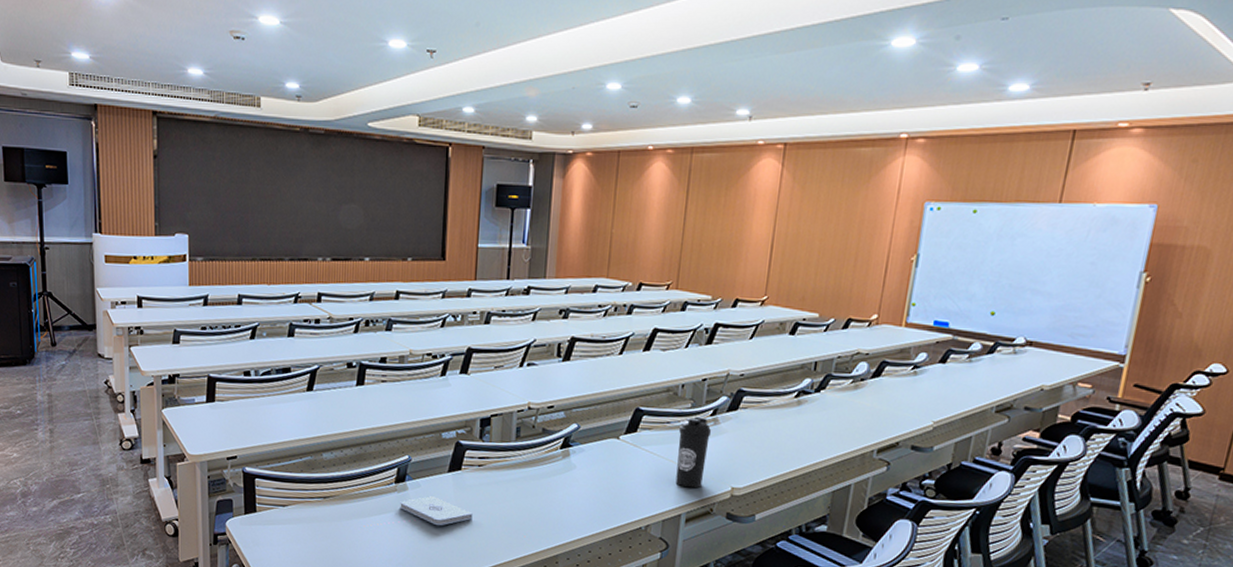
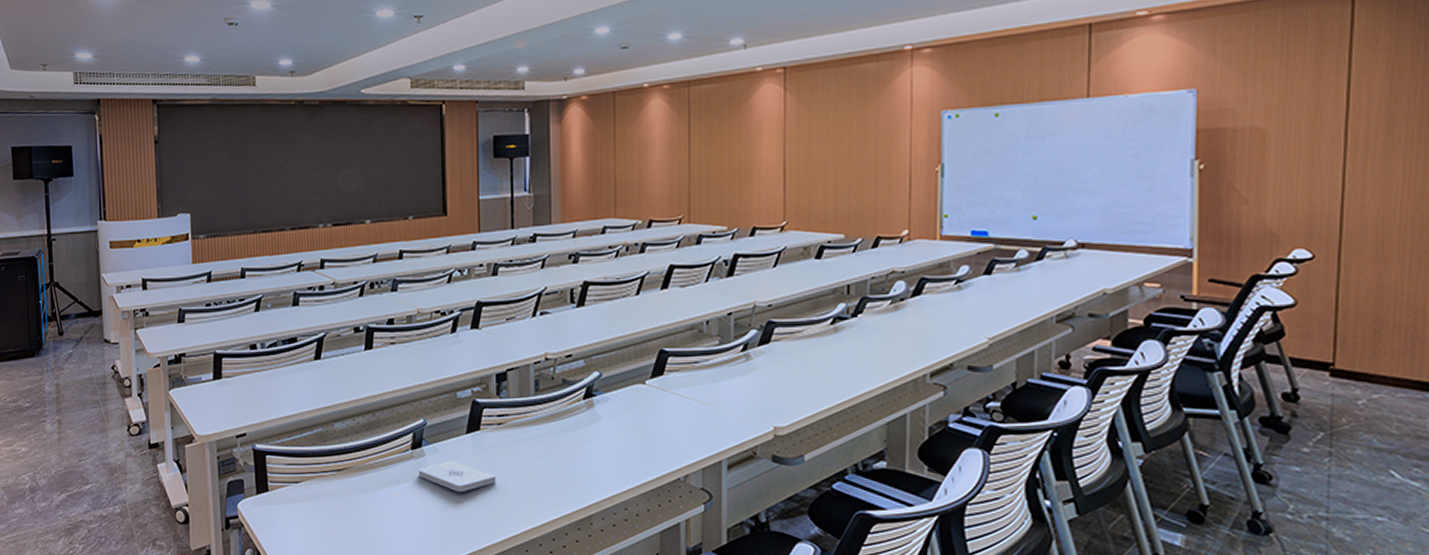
water bottle: present [675,416,712,488] -> none [709,353,745,431]

